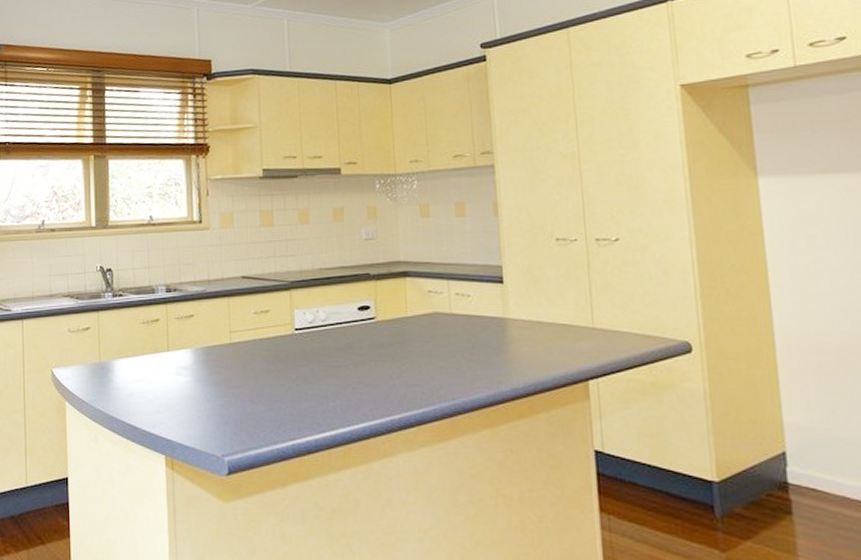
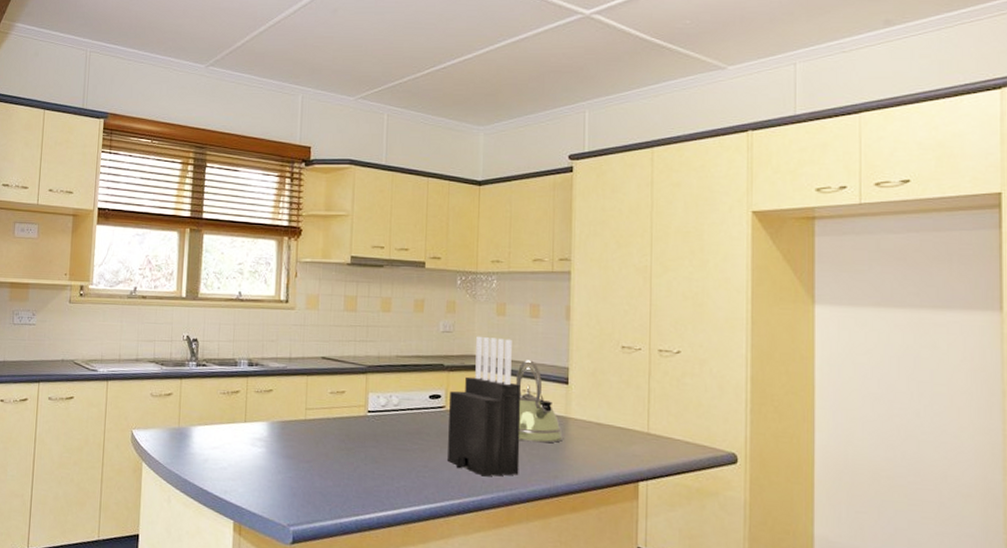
knife block: none [379,240,460,388] -> present [448,336,521,477]
kettle: none [447,261,503,347] -> present [516,360,563,443]

